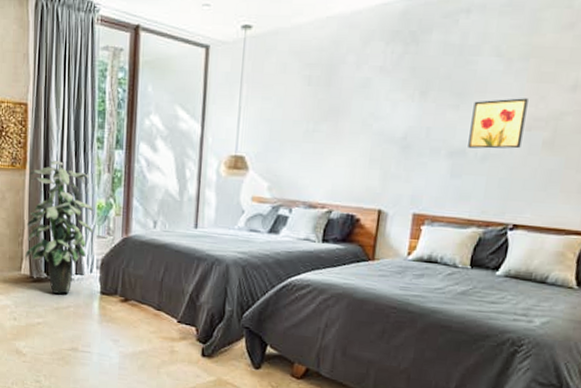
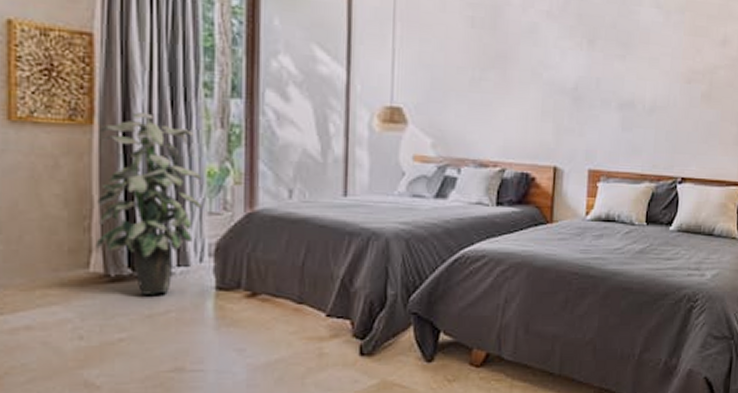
wall art: present [468,98,528,149] -> none [636,50,686,101]

